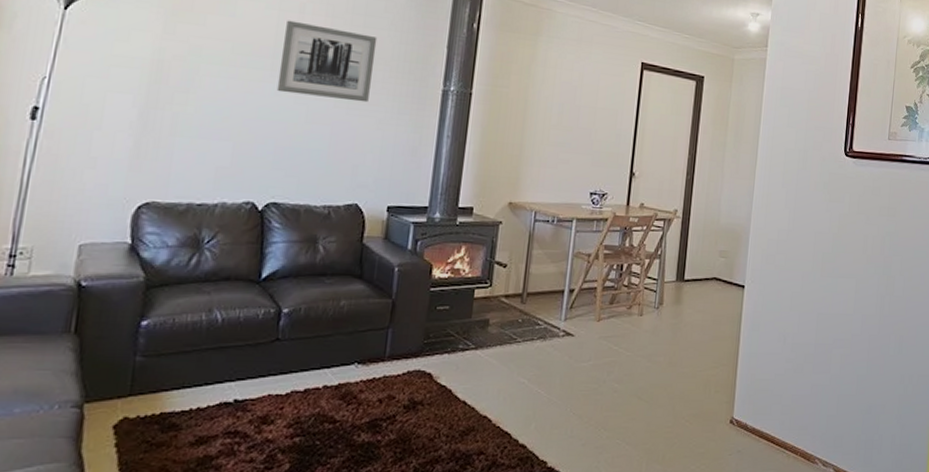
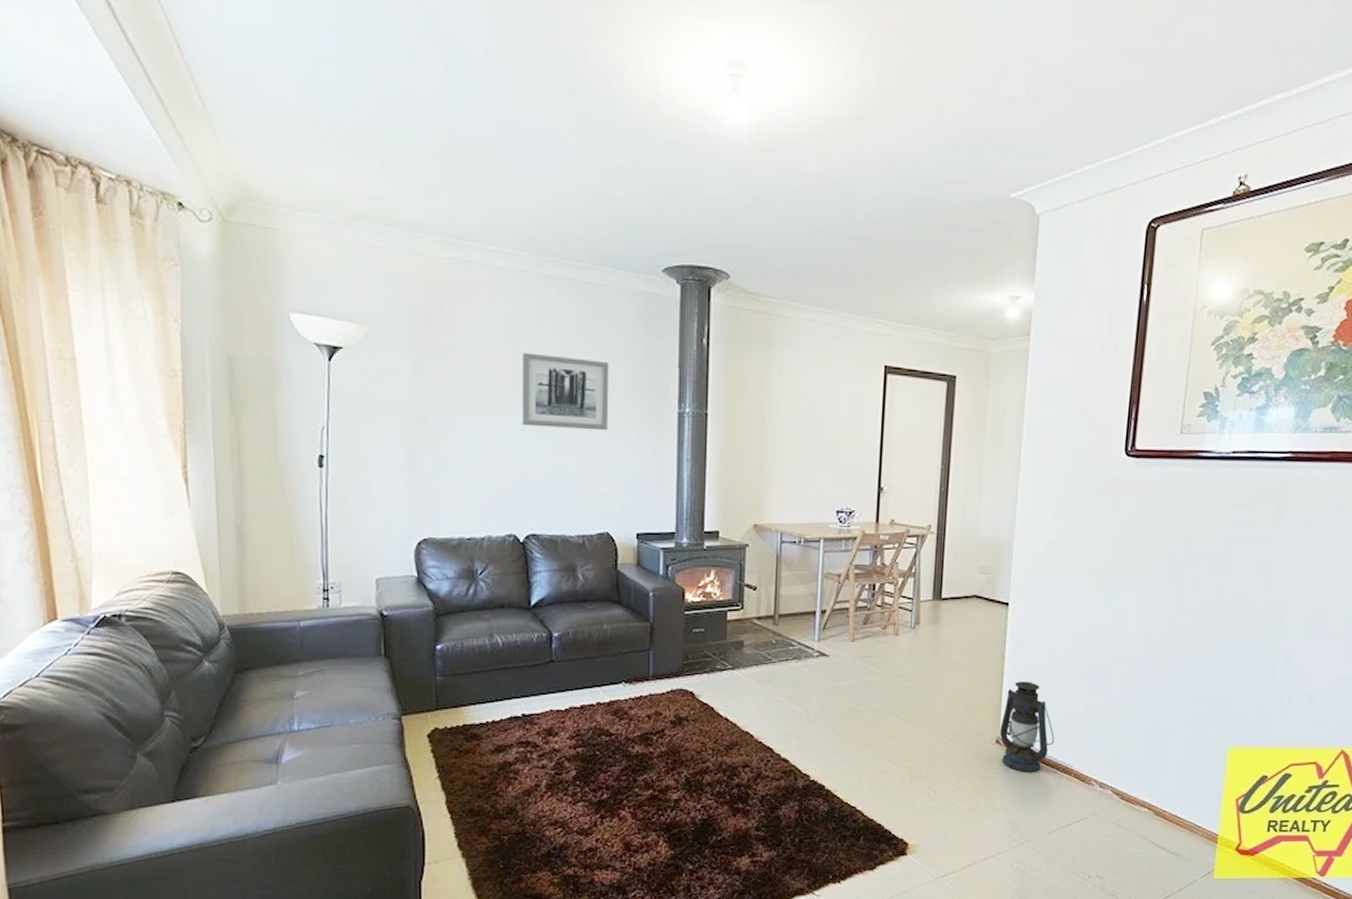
lantern: none [734,361,783,452] -> present [1000,681,1054,772]

